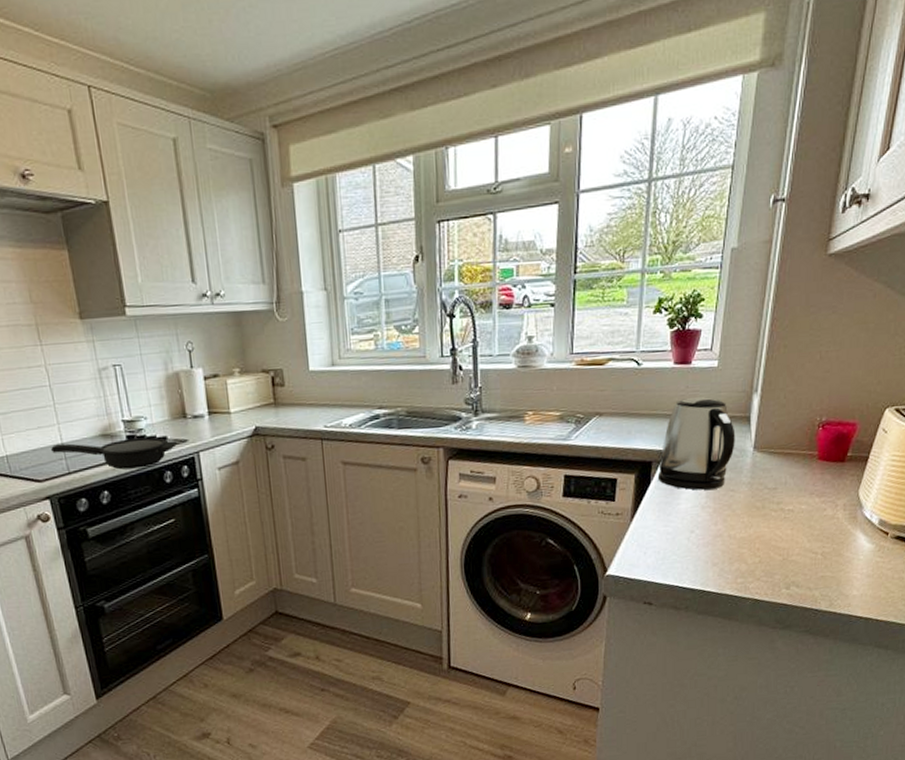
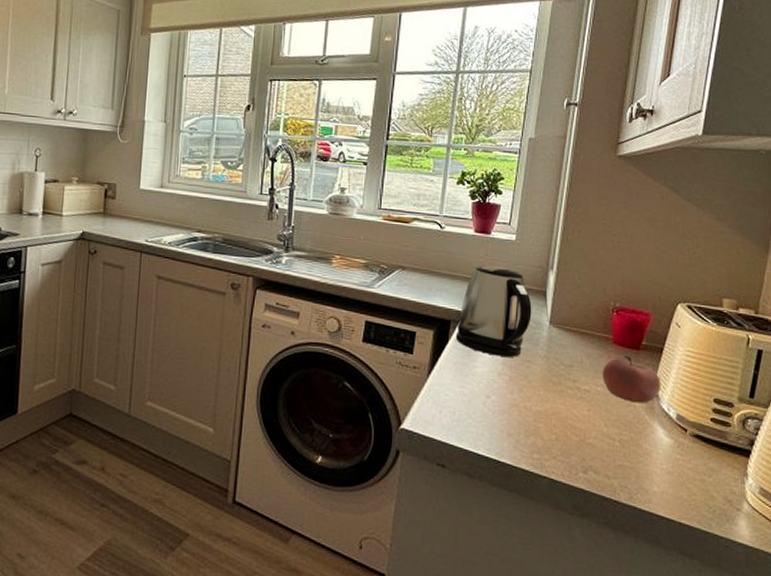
fruit: none [806,468,865,515] -> present [602,354,661,403]

